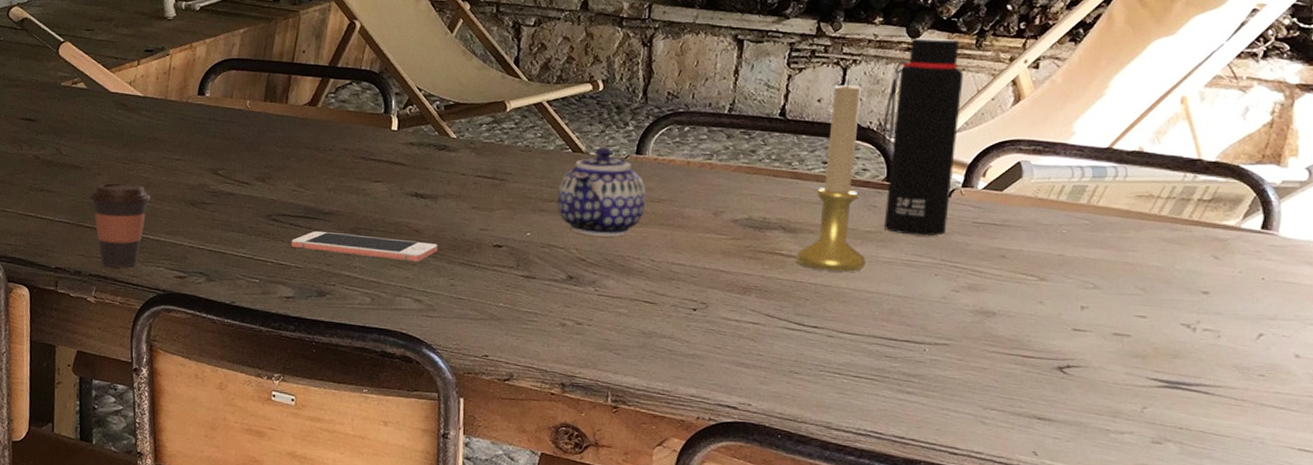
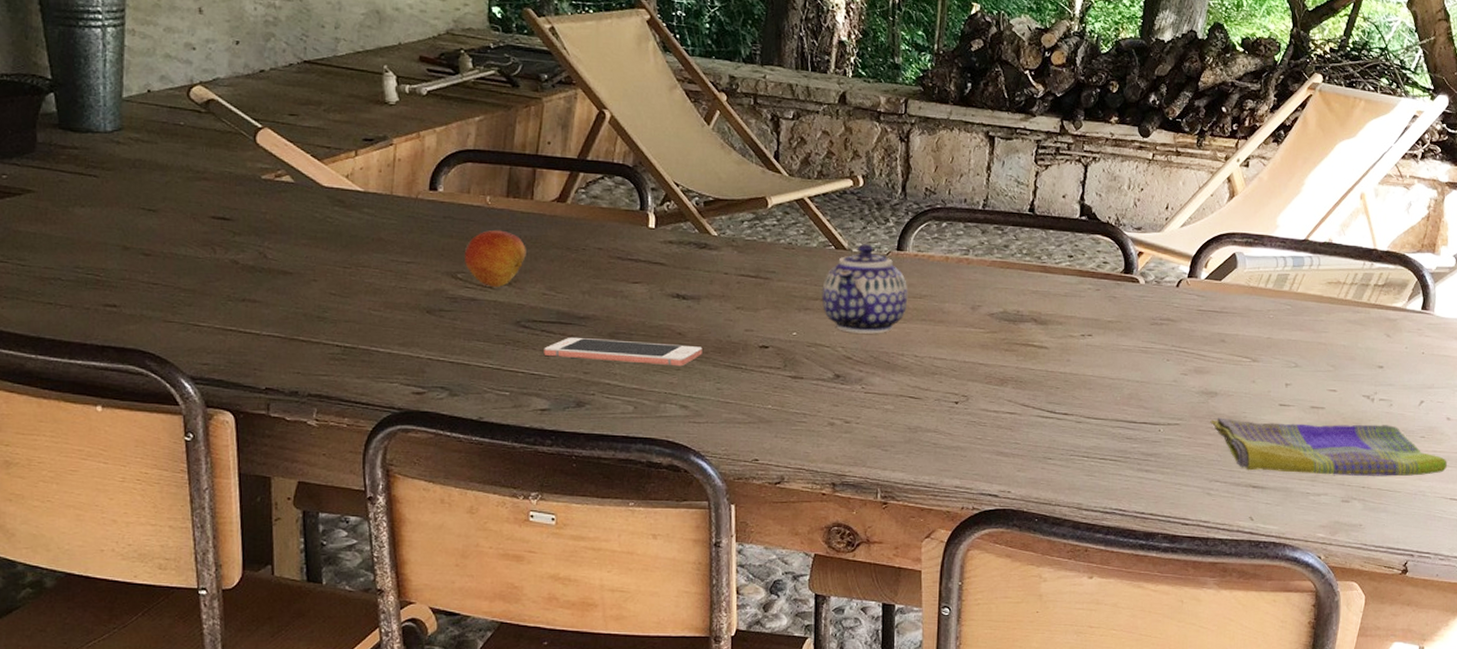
coffee cup: present [90,182,151,268] -> none [304,289,379,385]
fruit: none [224,131,280,184] -> present [464,229,526,288]
candle holder: present [795,79,866,272] -> none [1046,176,1108,360]
water bottle: present [881,38,964,236] -> none [1119,137,1188,324]
dish towel: none [986,339,1295,420] -> present [1210,417,1447,477]

